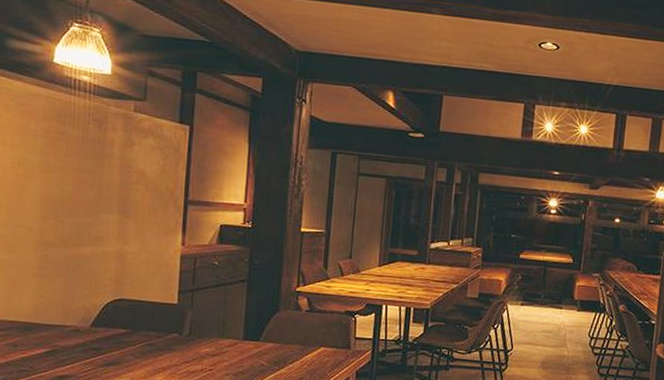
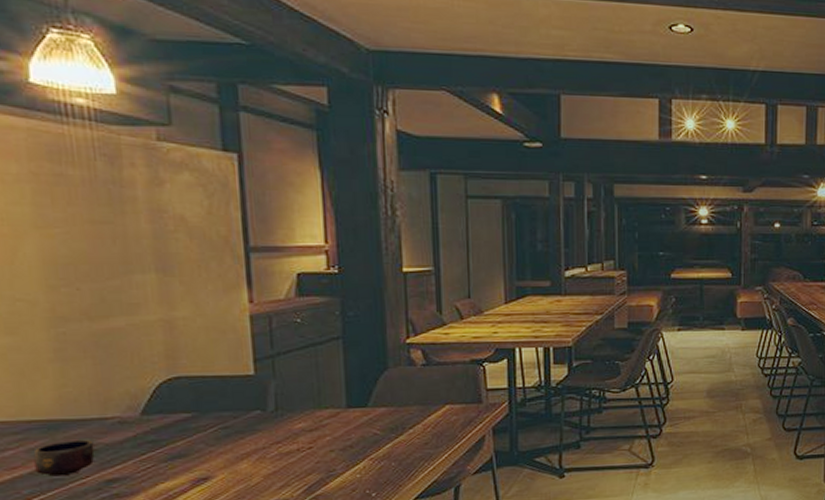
mug: none [10,340,54,368] -> present [33,439,95,477]

